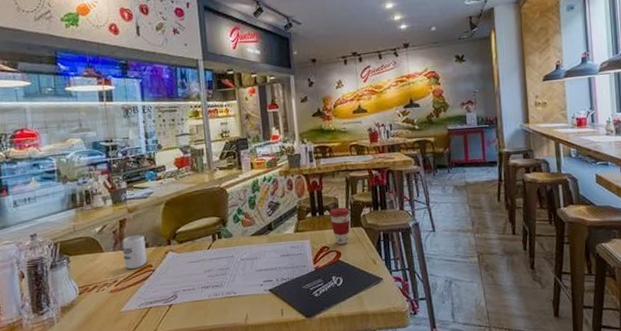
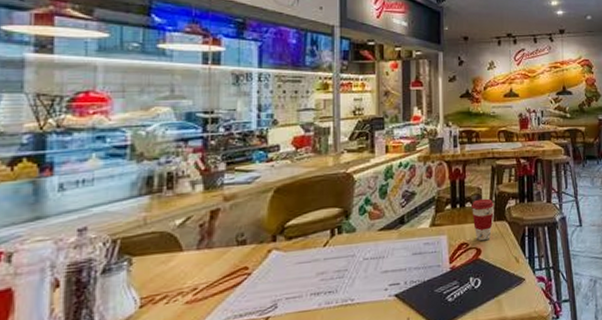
cup: present [122,234,147,270] -> none [210,228,242,274]

